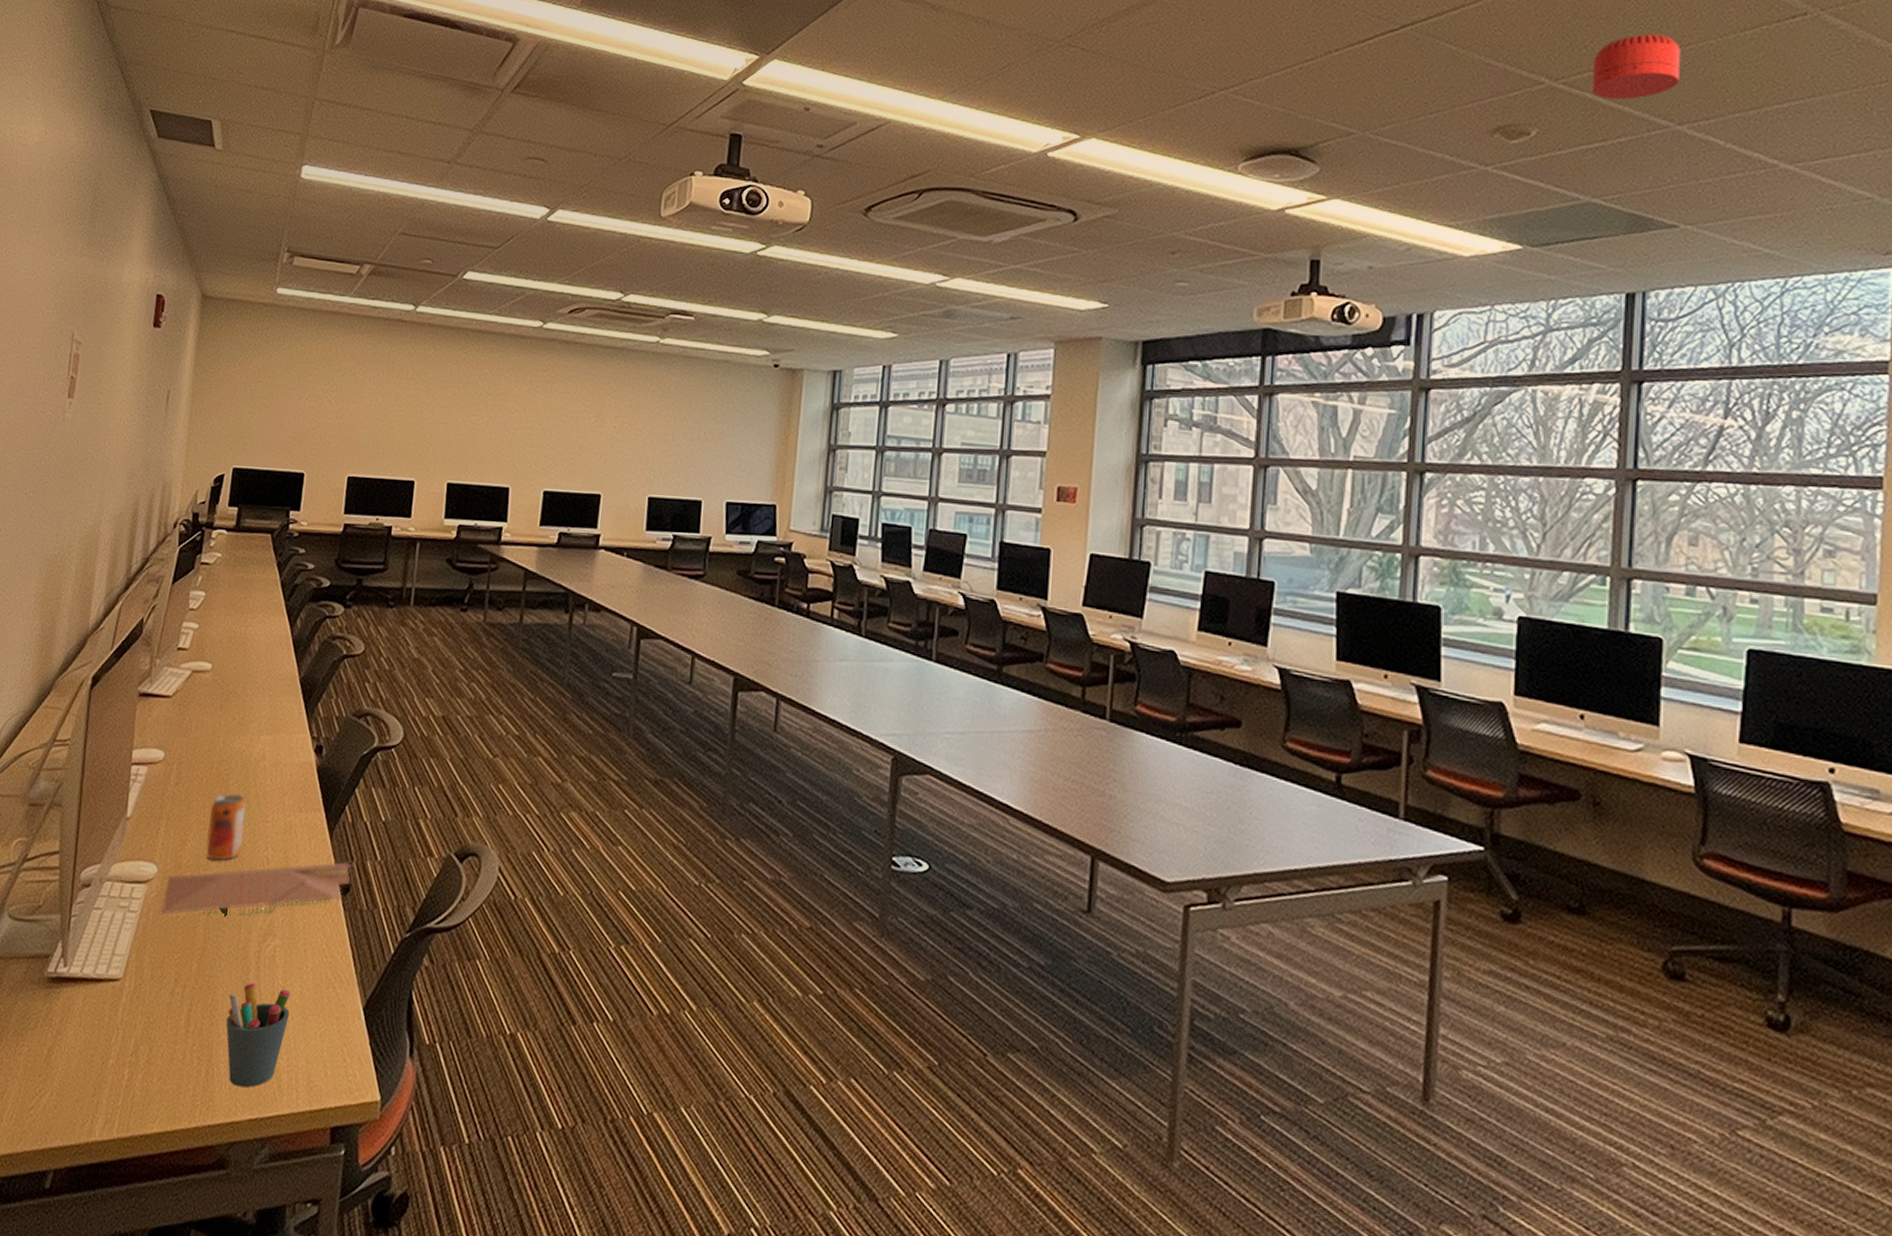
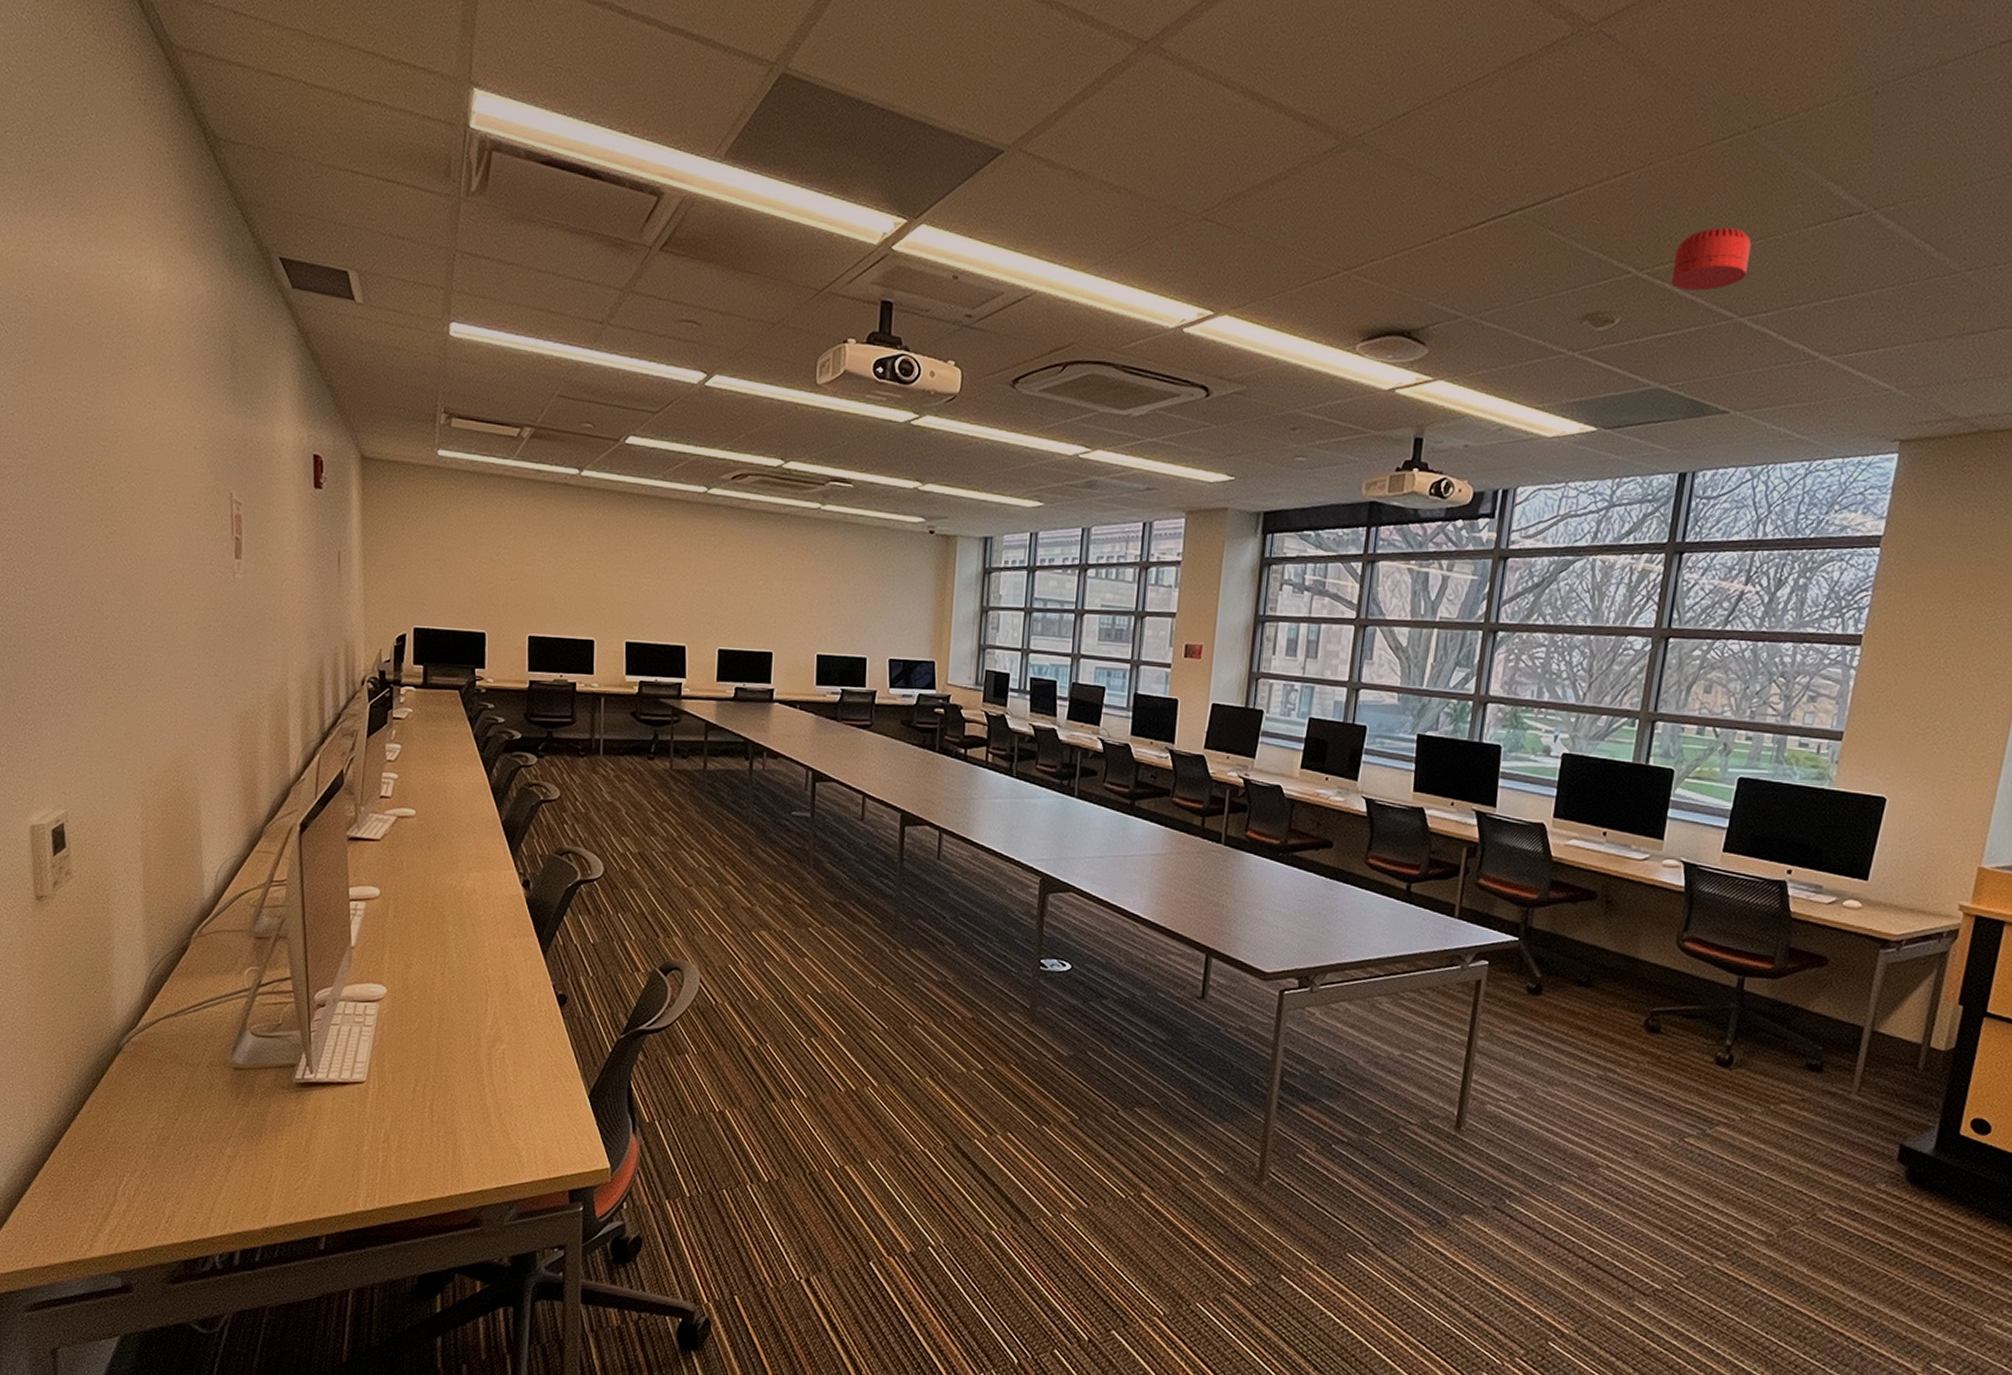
document tray: present [161,862,351,917] -> none [394,979,566,1028]
beverage can: present [205,793,246,862] -> none [429,923,464,981]
pen holder: present [225,982,291,1088] -> none [466,1080,523,1163]

